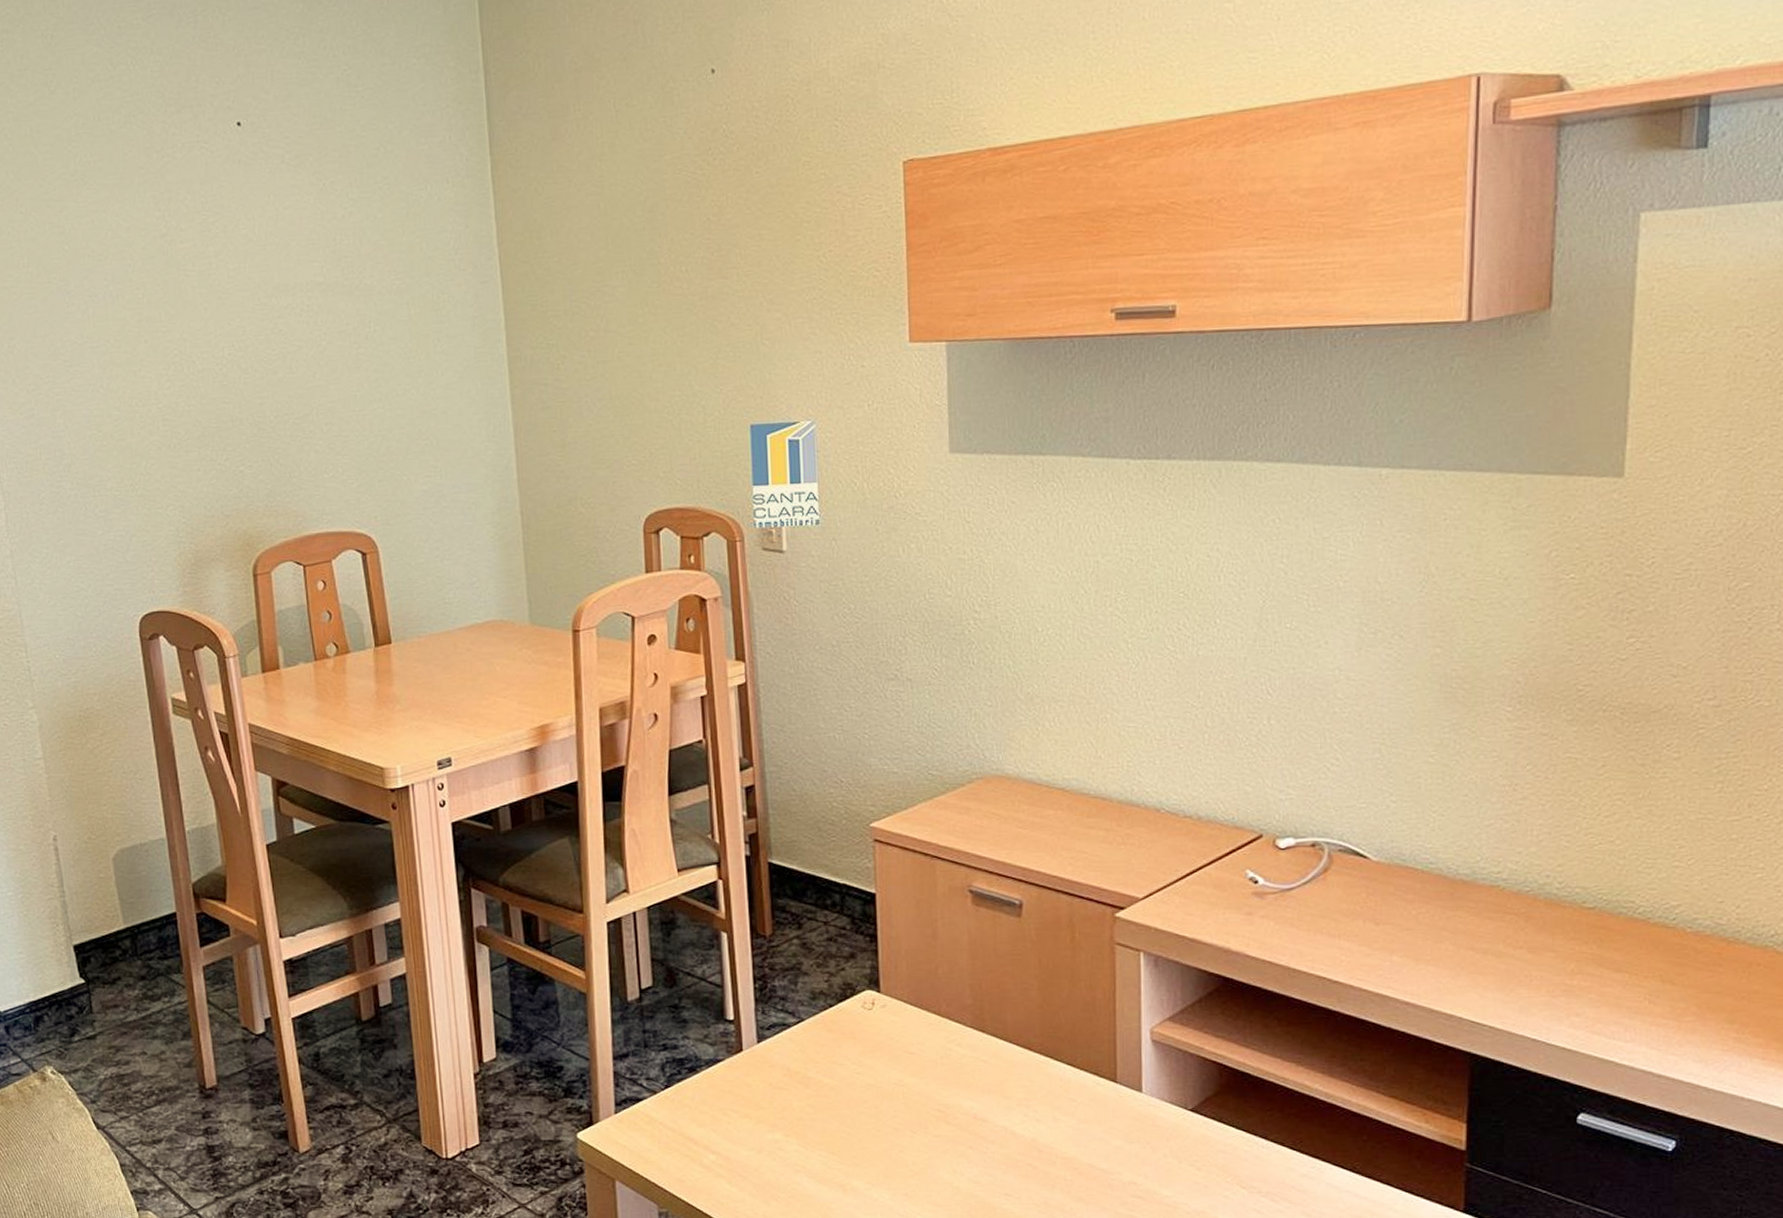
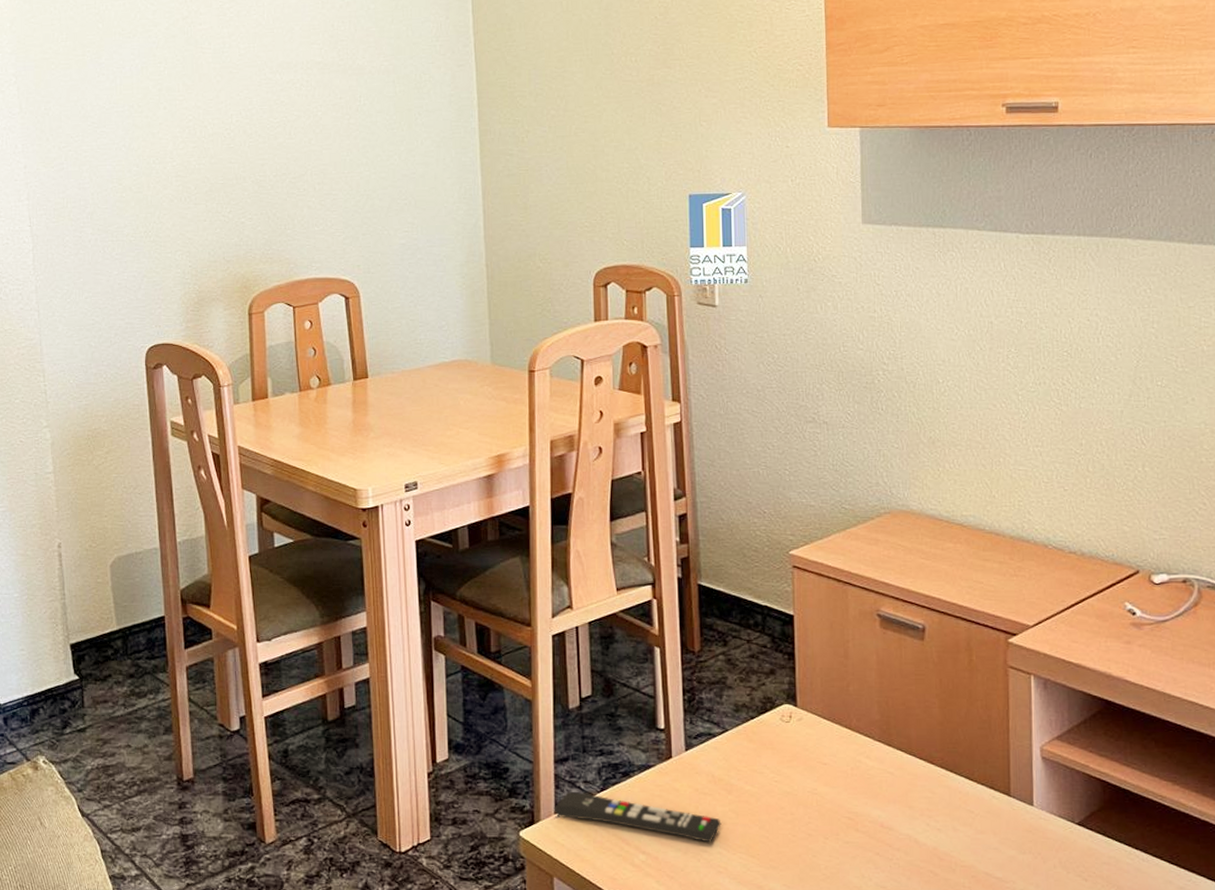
remote control: none [614,1090,798,1140] -> present [554,792,721,843]

